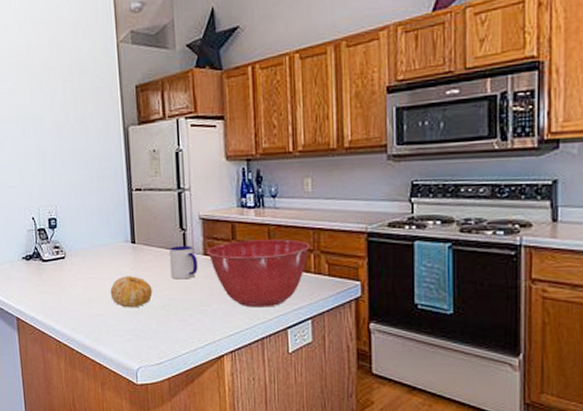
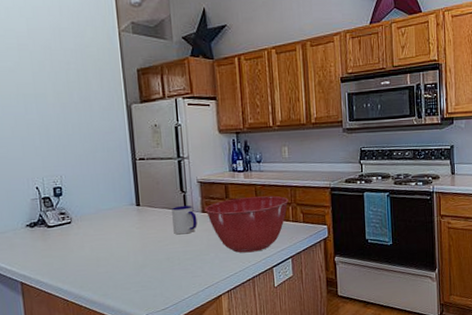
fruit: present [110,276,153,308] -> none [117,234,157,264]

